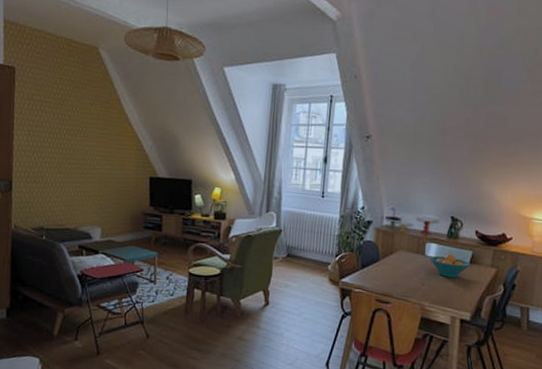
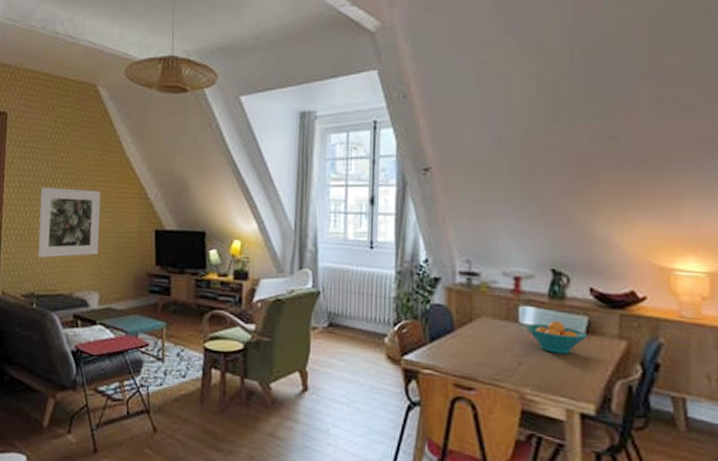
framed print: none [46,136,103,198] -> present [37,187,101,258]

